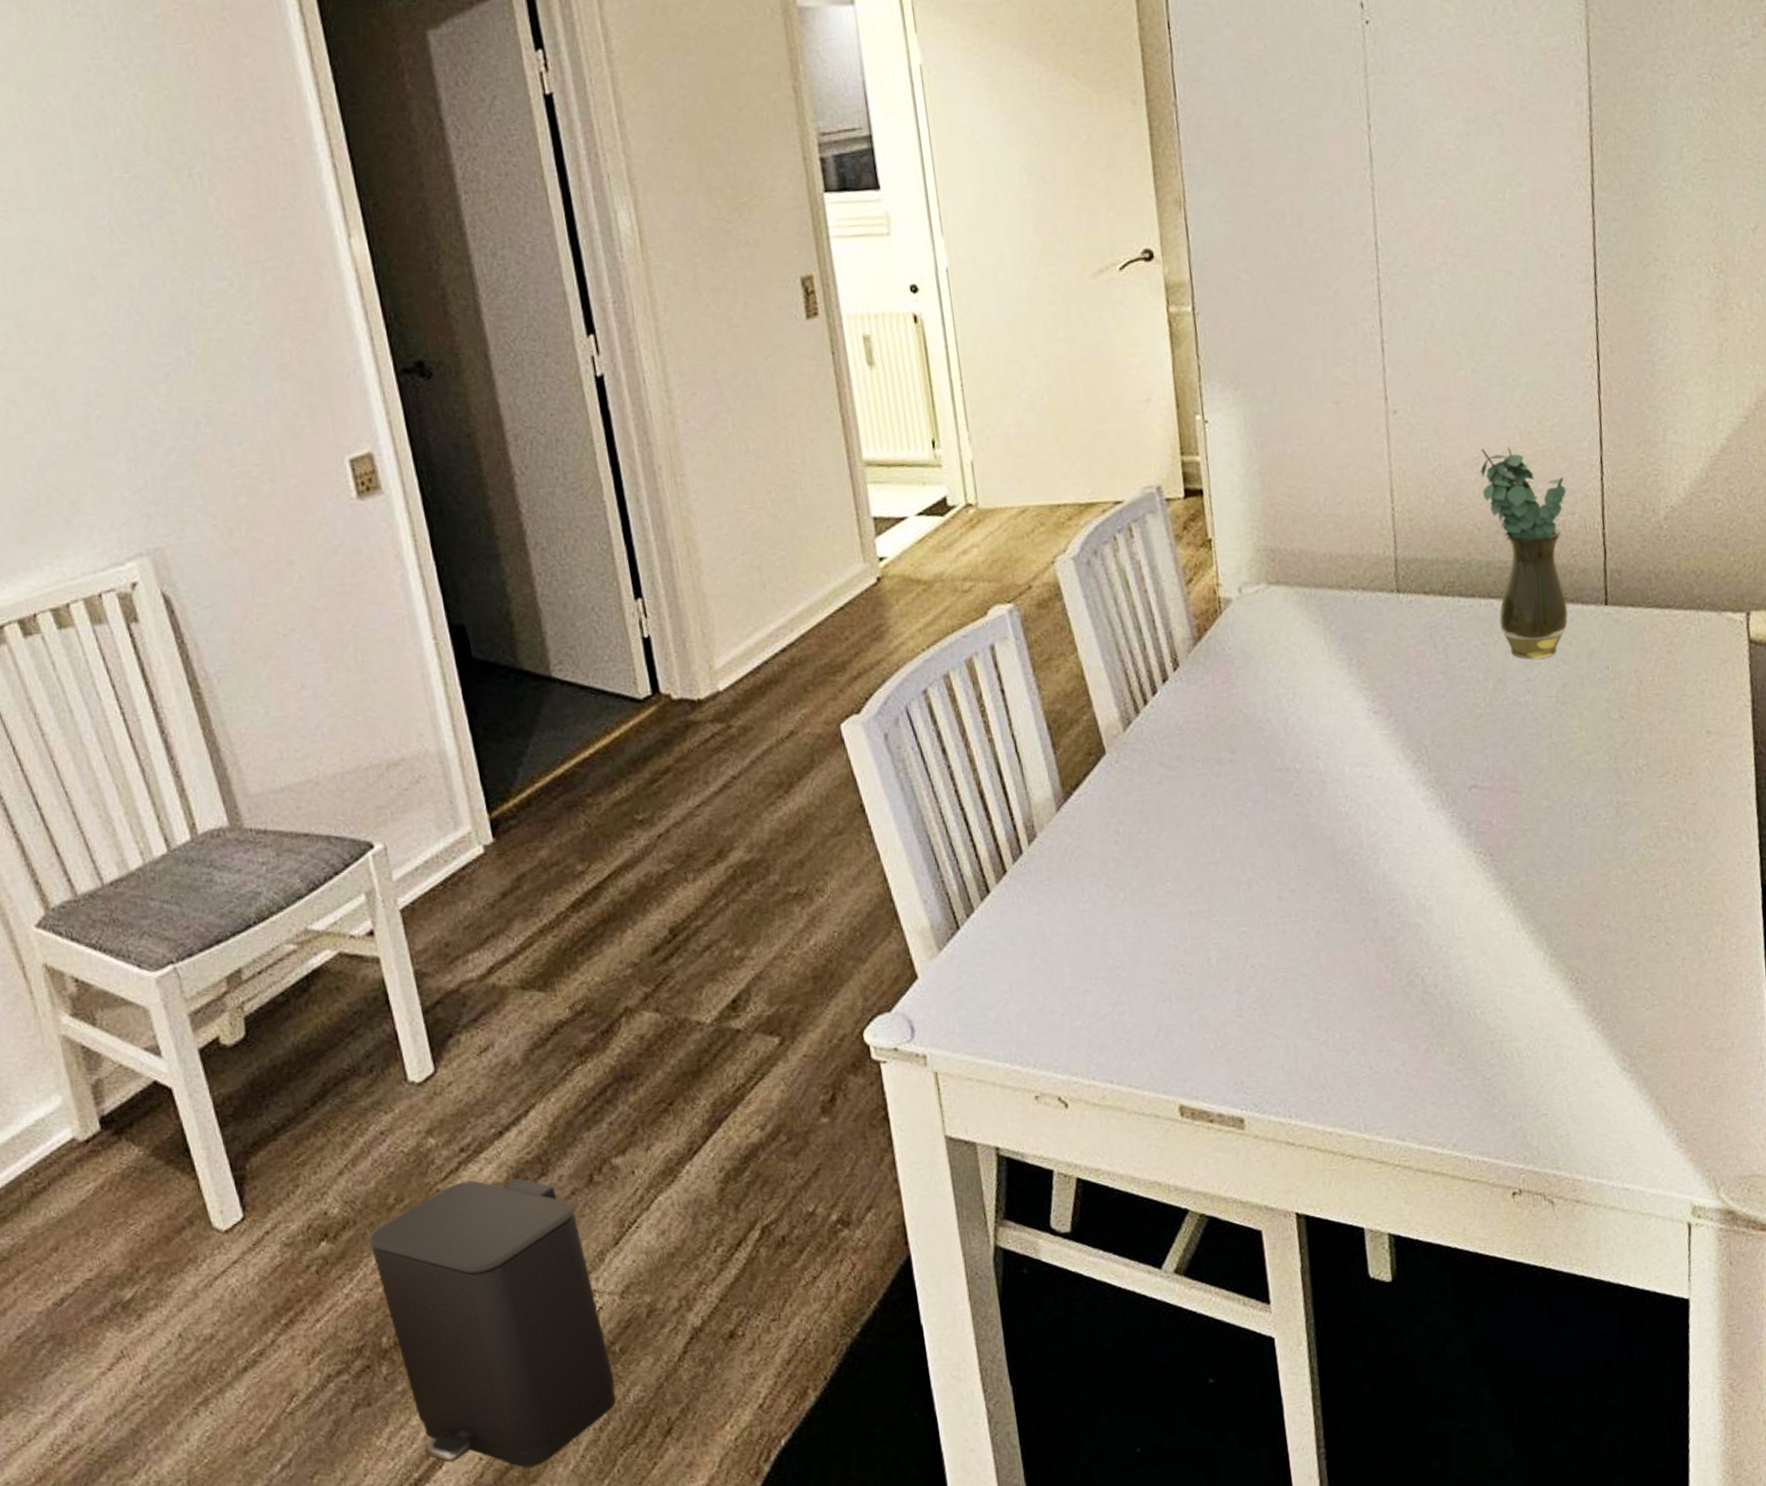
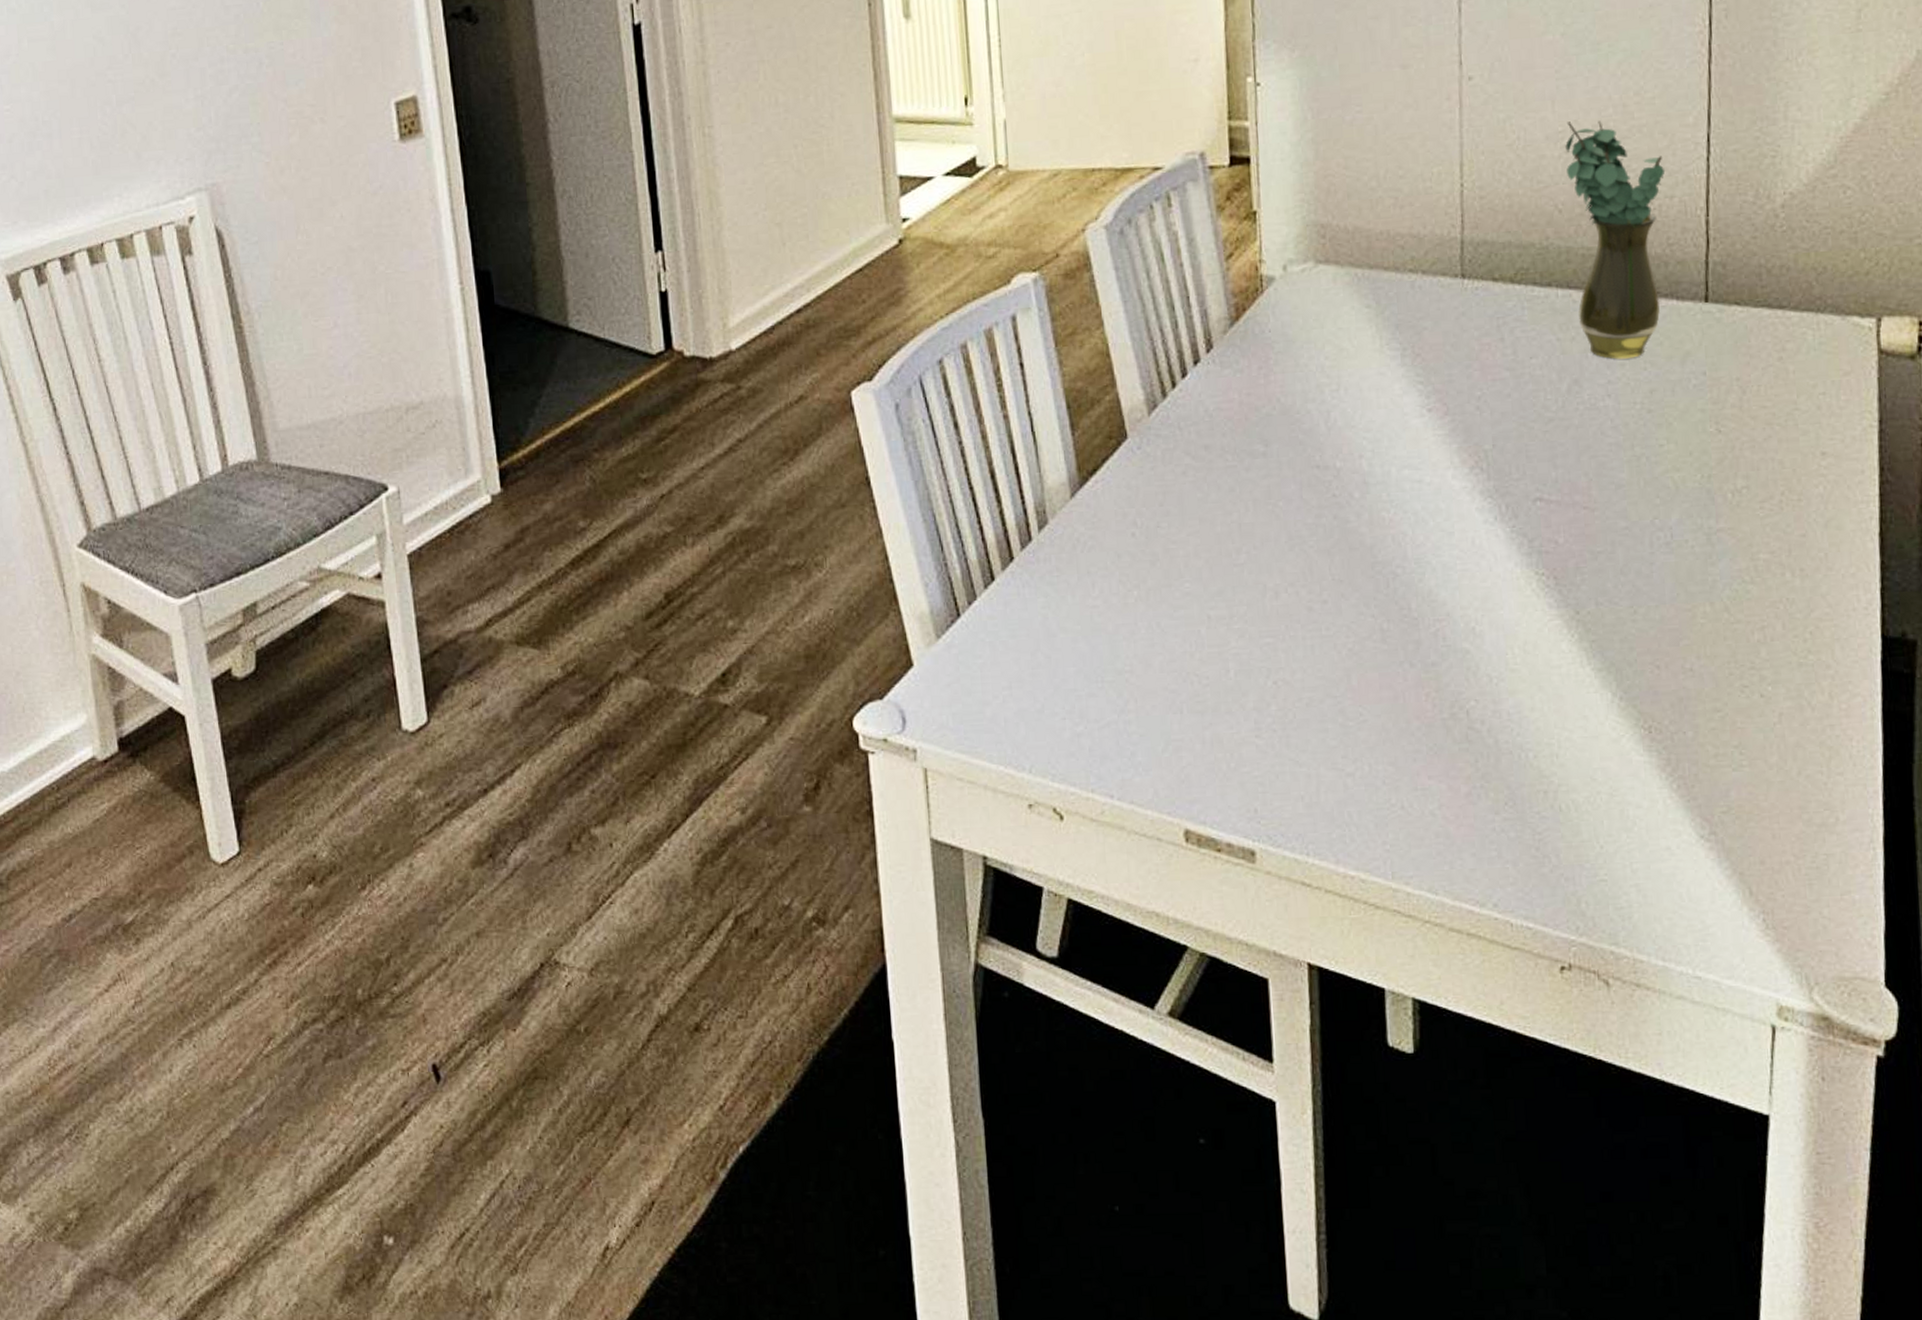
pedal bin: present [368,1178,616,1467] -> none [352,837,578,1142]

